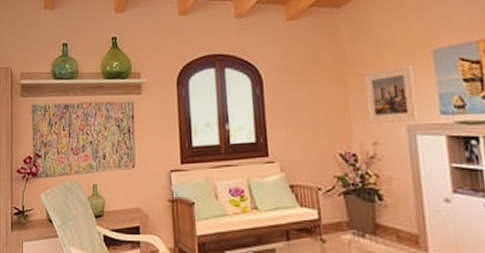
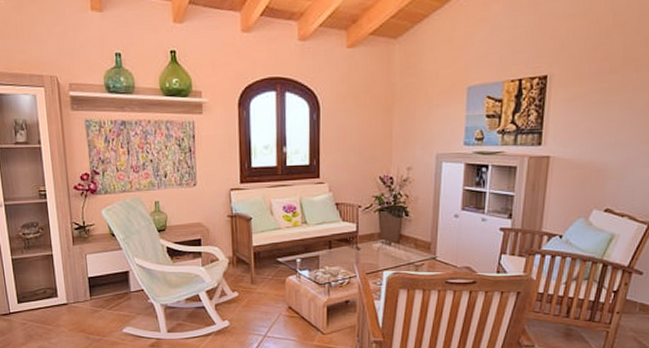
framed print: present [364,65,419,124] -> none [407,99,448,151]

